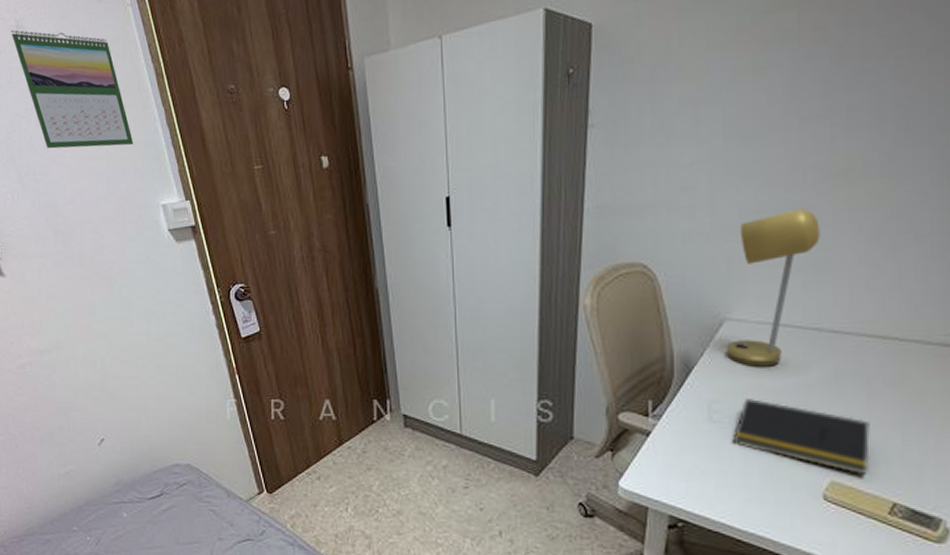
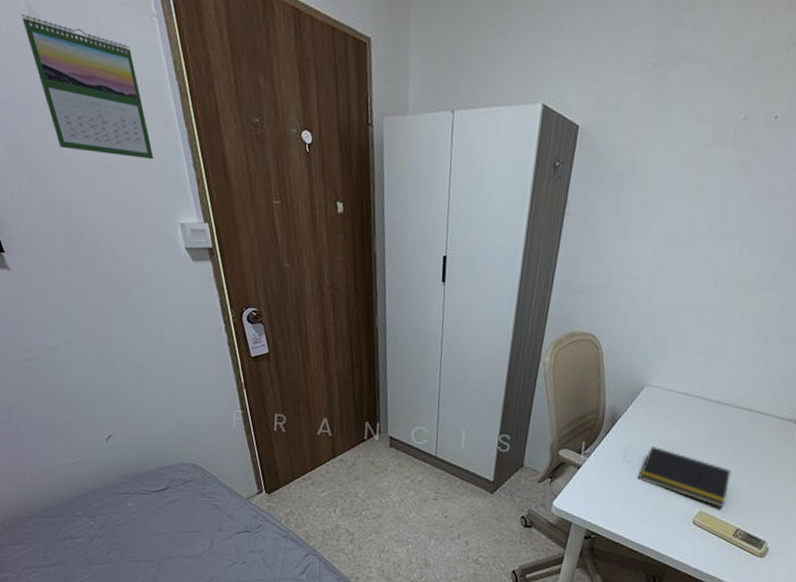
desk lamp: present [727,208,820,367] -> none [643,306,722,424]

